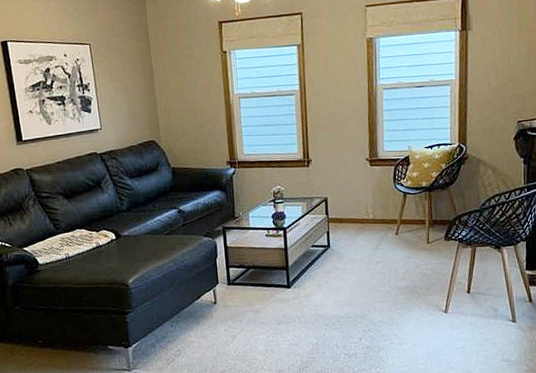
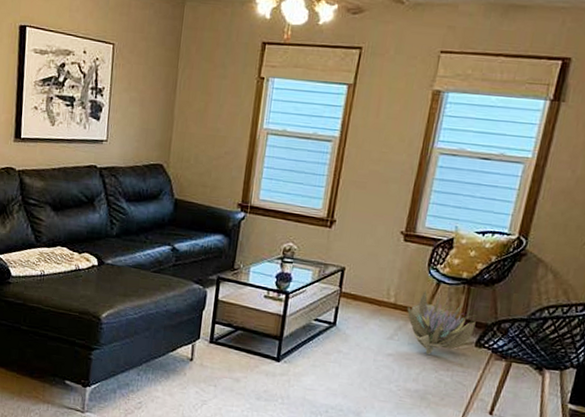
decorative plant: none [384,202,442,260] -> present [406,289,477,367]

